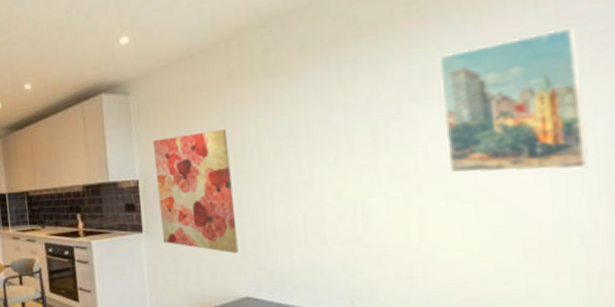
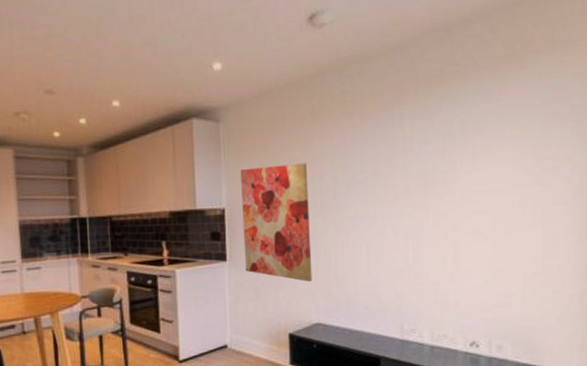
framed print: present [439,26,590,173] -> none [473,99,567,214]

